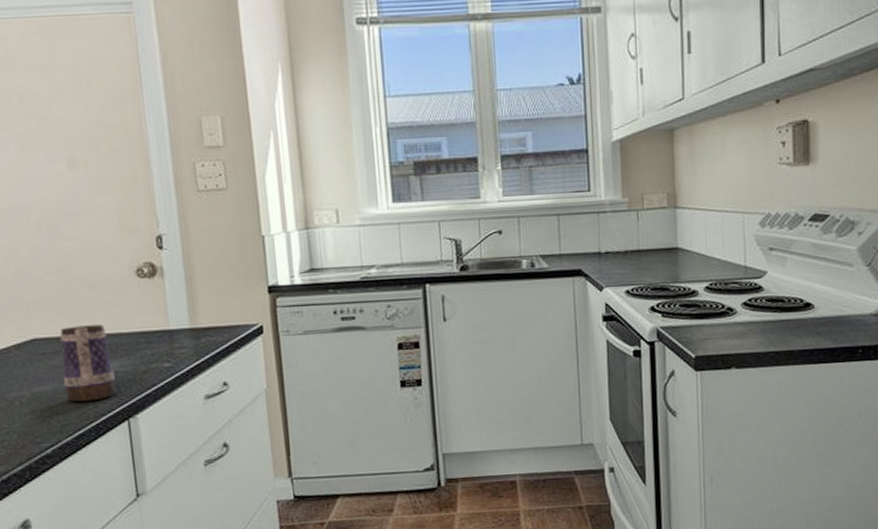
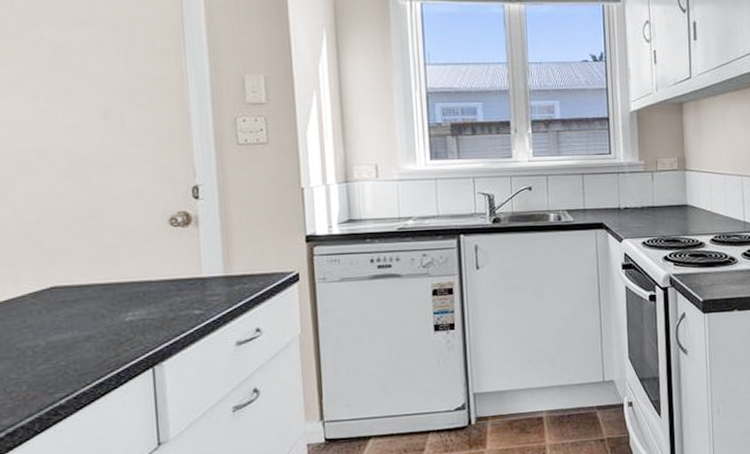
mug: present [60,324,116,403] -> none [83,272,142,351]

